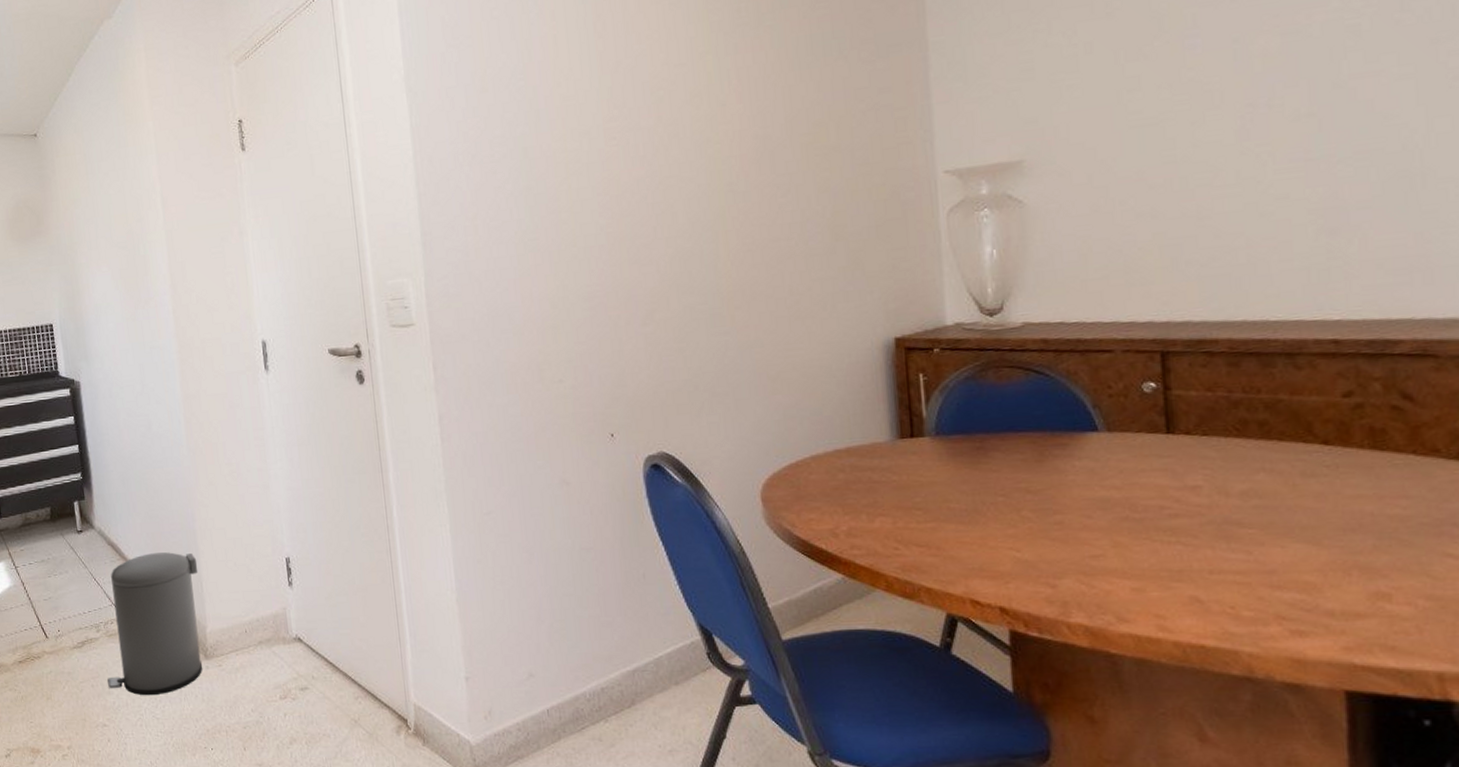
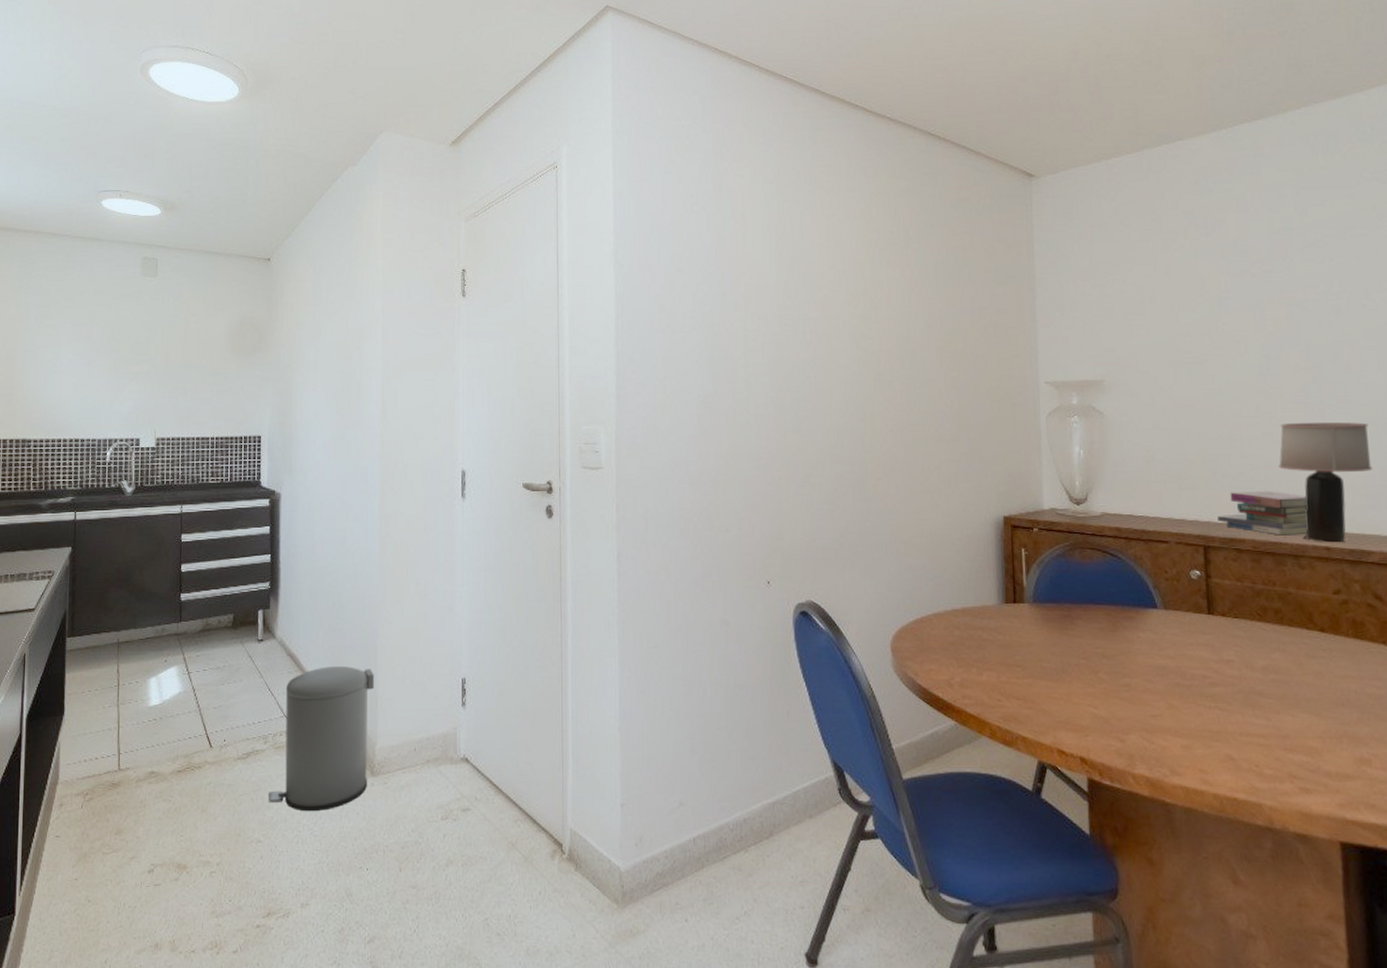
books: none [1180,276,1308,331] -> present [1218,490,1308,536]
table lamp: none [1267,176,1405,335] -> present [1279,422,1373,543]

